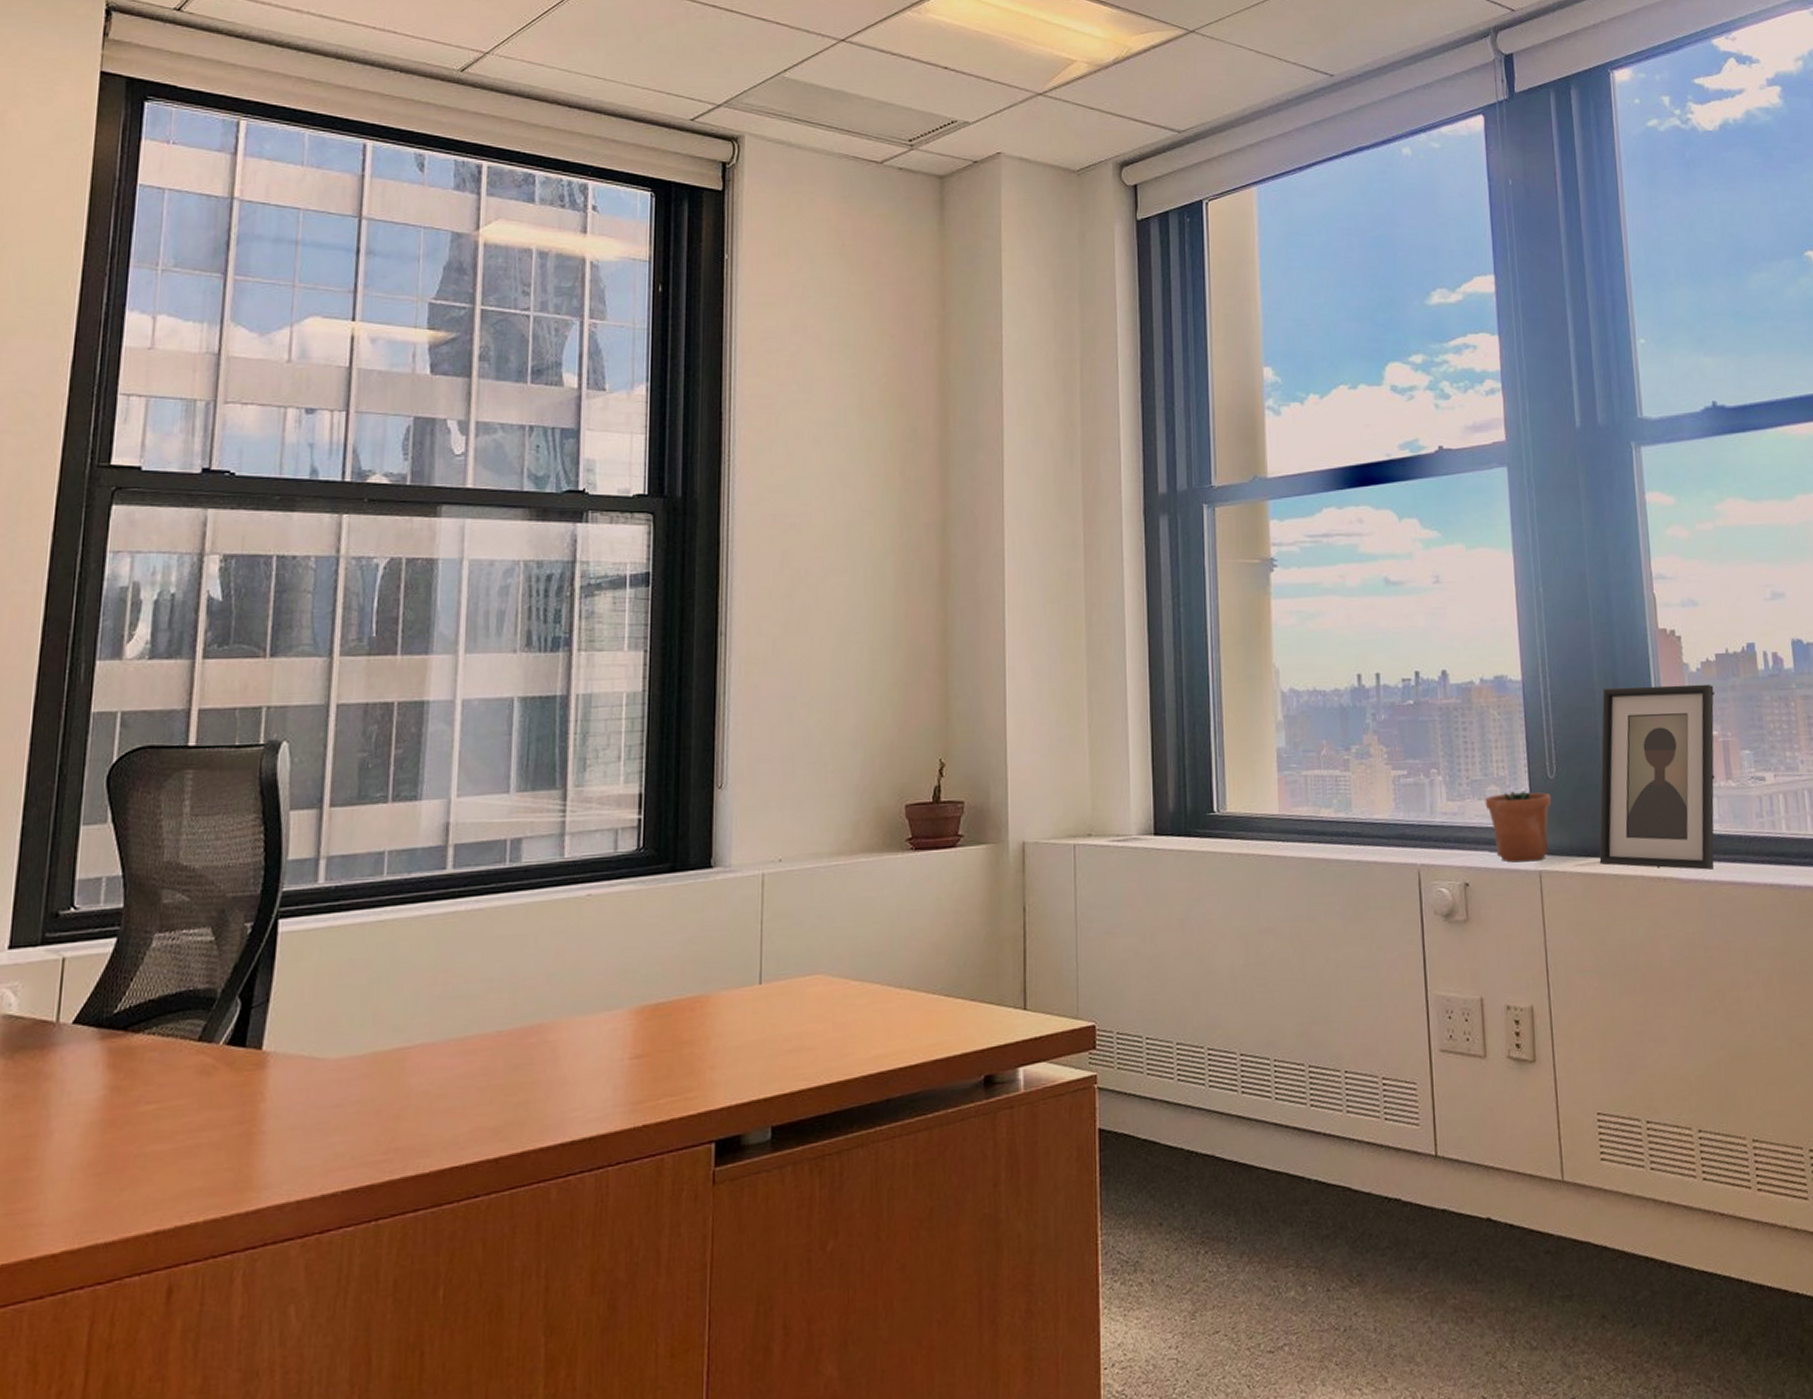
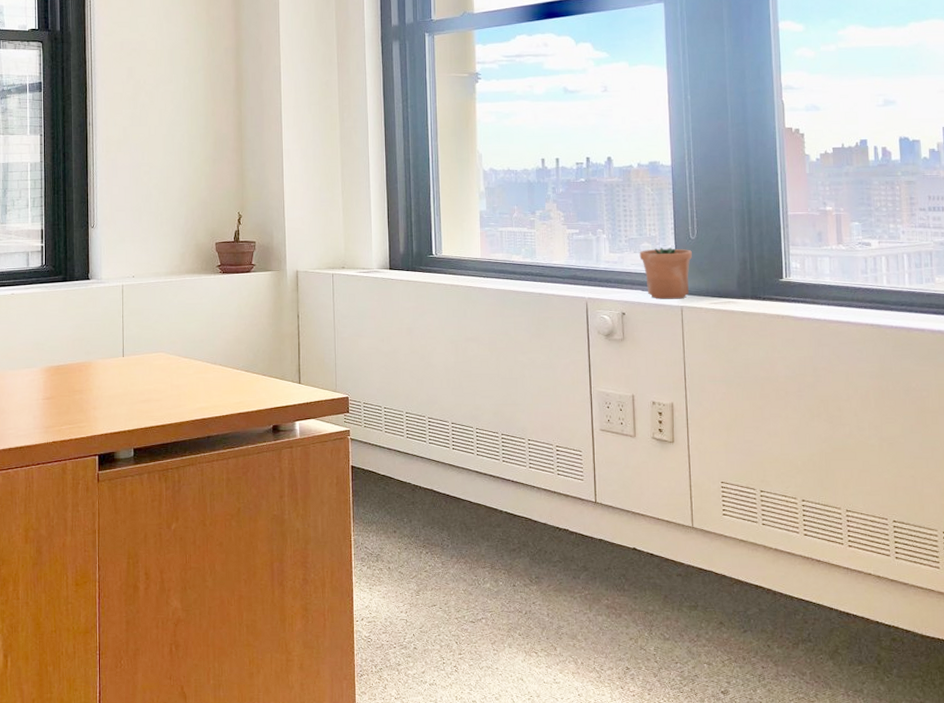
picture frame: present [1599,684,1715,870] -> none [729,170,831,311]

